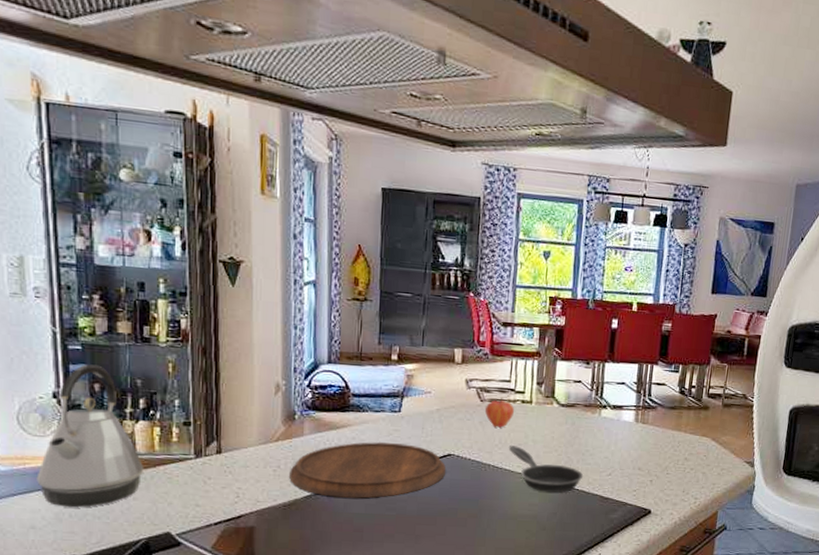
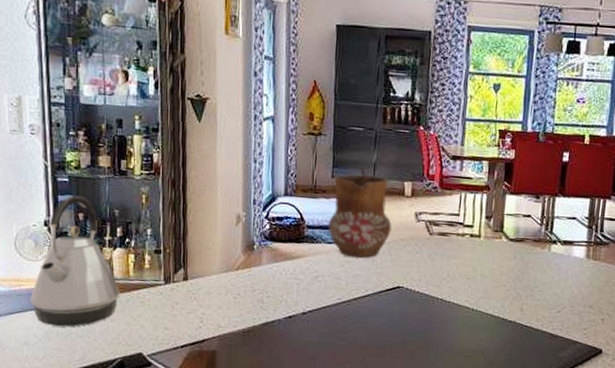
cutting board: present [289,442,446,499] -> none [248,272,395,328]
ceramic pitcher: none [375,341,442,426] -> present [328,174,392,258]
fruit: present [484,397,515,428] -> none [433,230,464,261]
frying pan: present [508,444,584,493] -> none [456,278,532,328]

